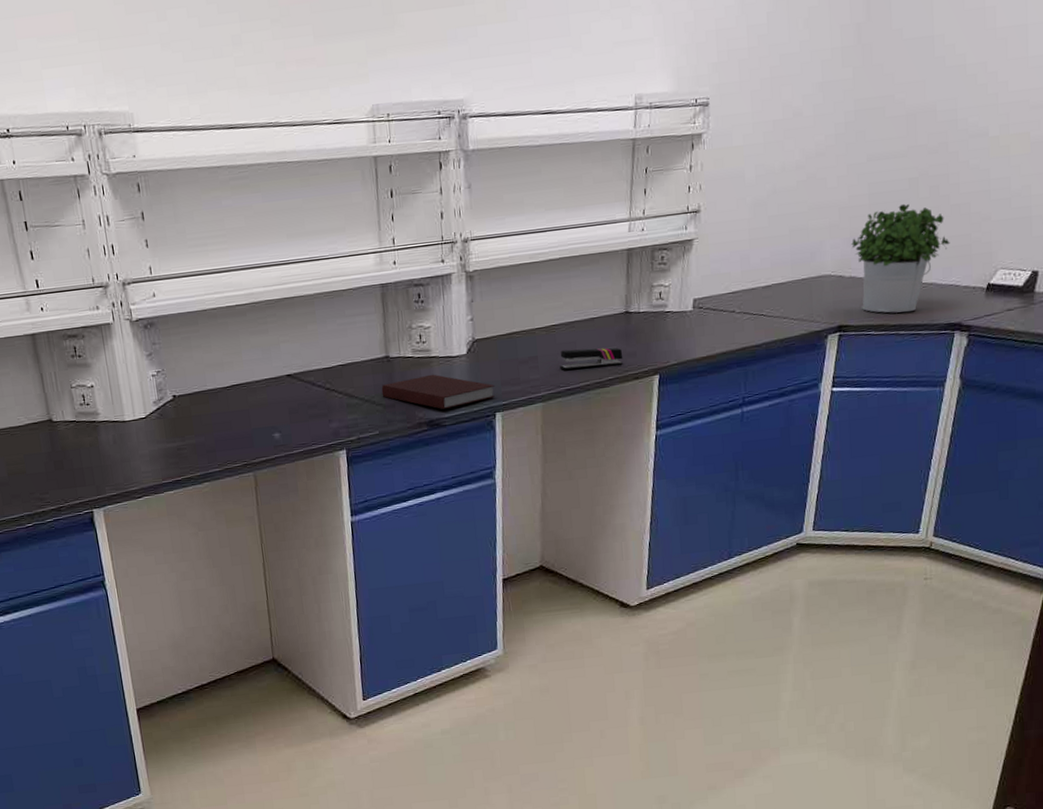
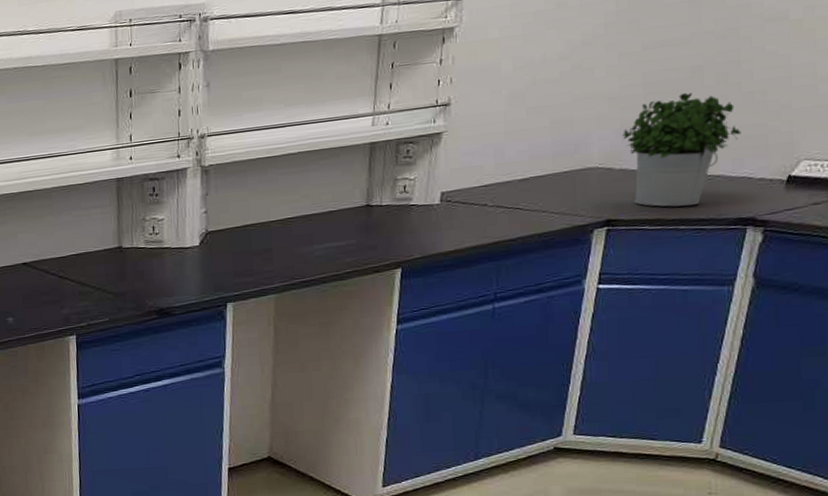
notebook: present [381,374,495,410] -> none [113,264,227,299]
stapler: present [560,347,623,370] -> none [295,240,363,262]

